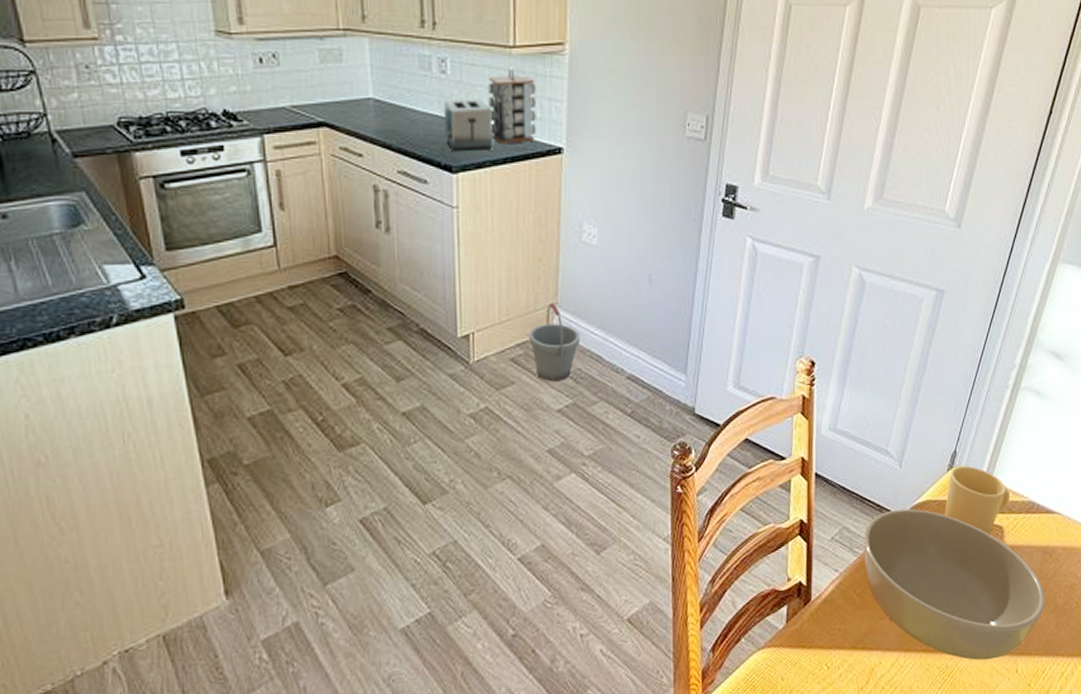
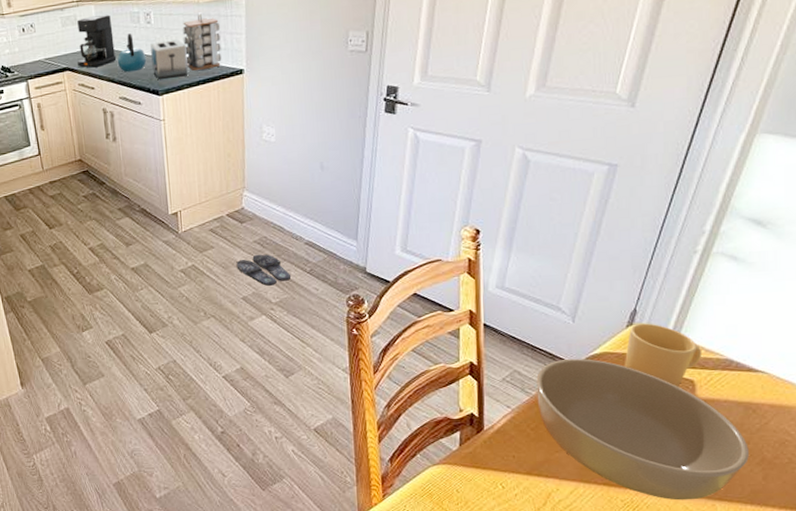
coffee maker: none [340,52,397,126] -> present [77,15,117,68]
kettle: none [397,84,438,138] -> present [117,33,147,73]
bucket: present [529,303,580,382] -> none [223,187,264,247]
slippers: none [542,392,608,434] -> present [236,254,290,286]

